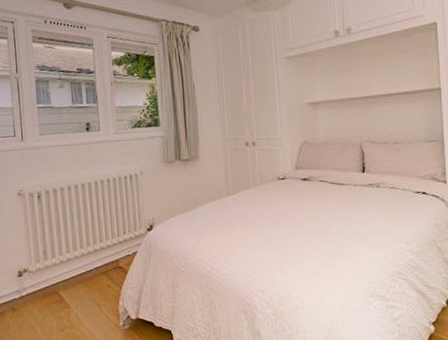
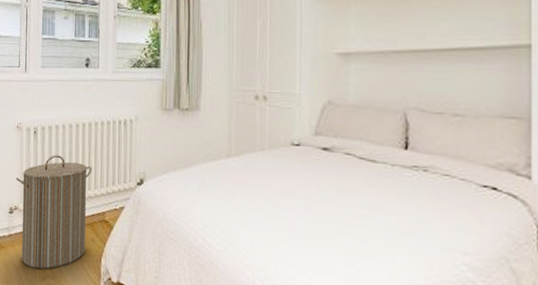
laundry hamper: none [21,215,103,323] -> present [15,155,92,269]

